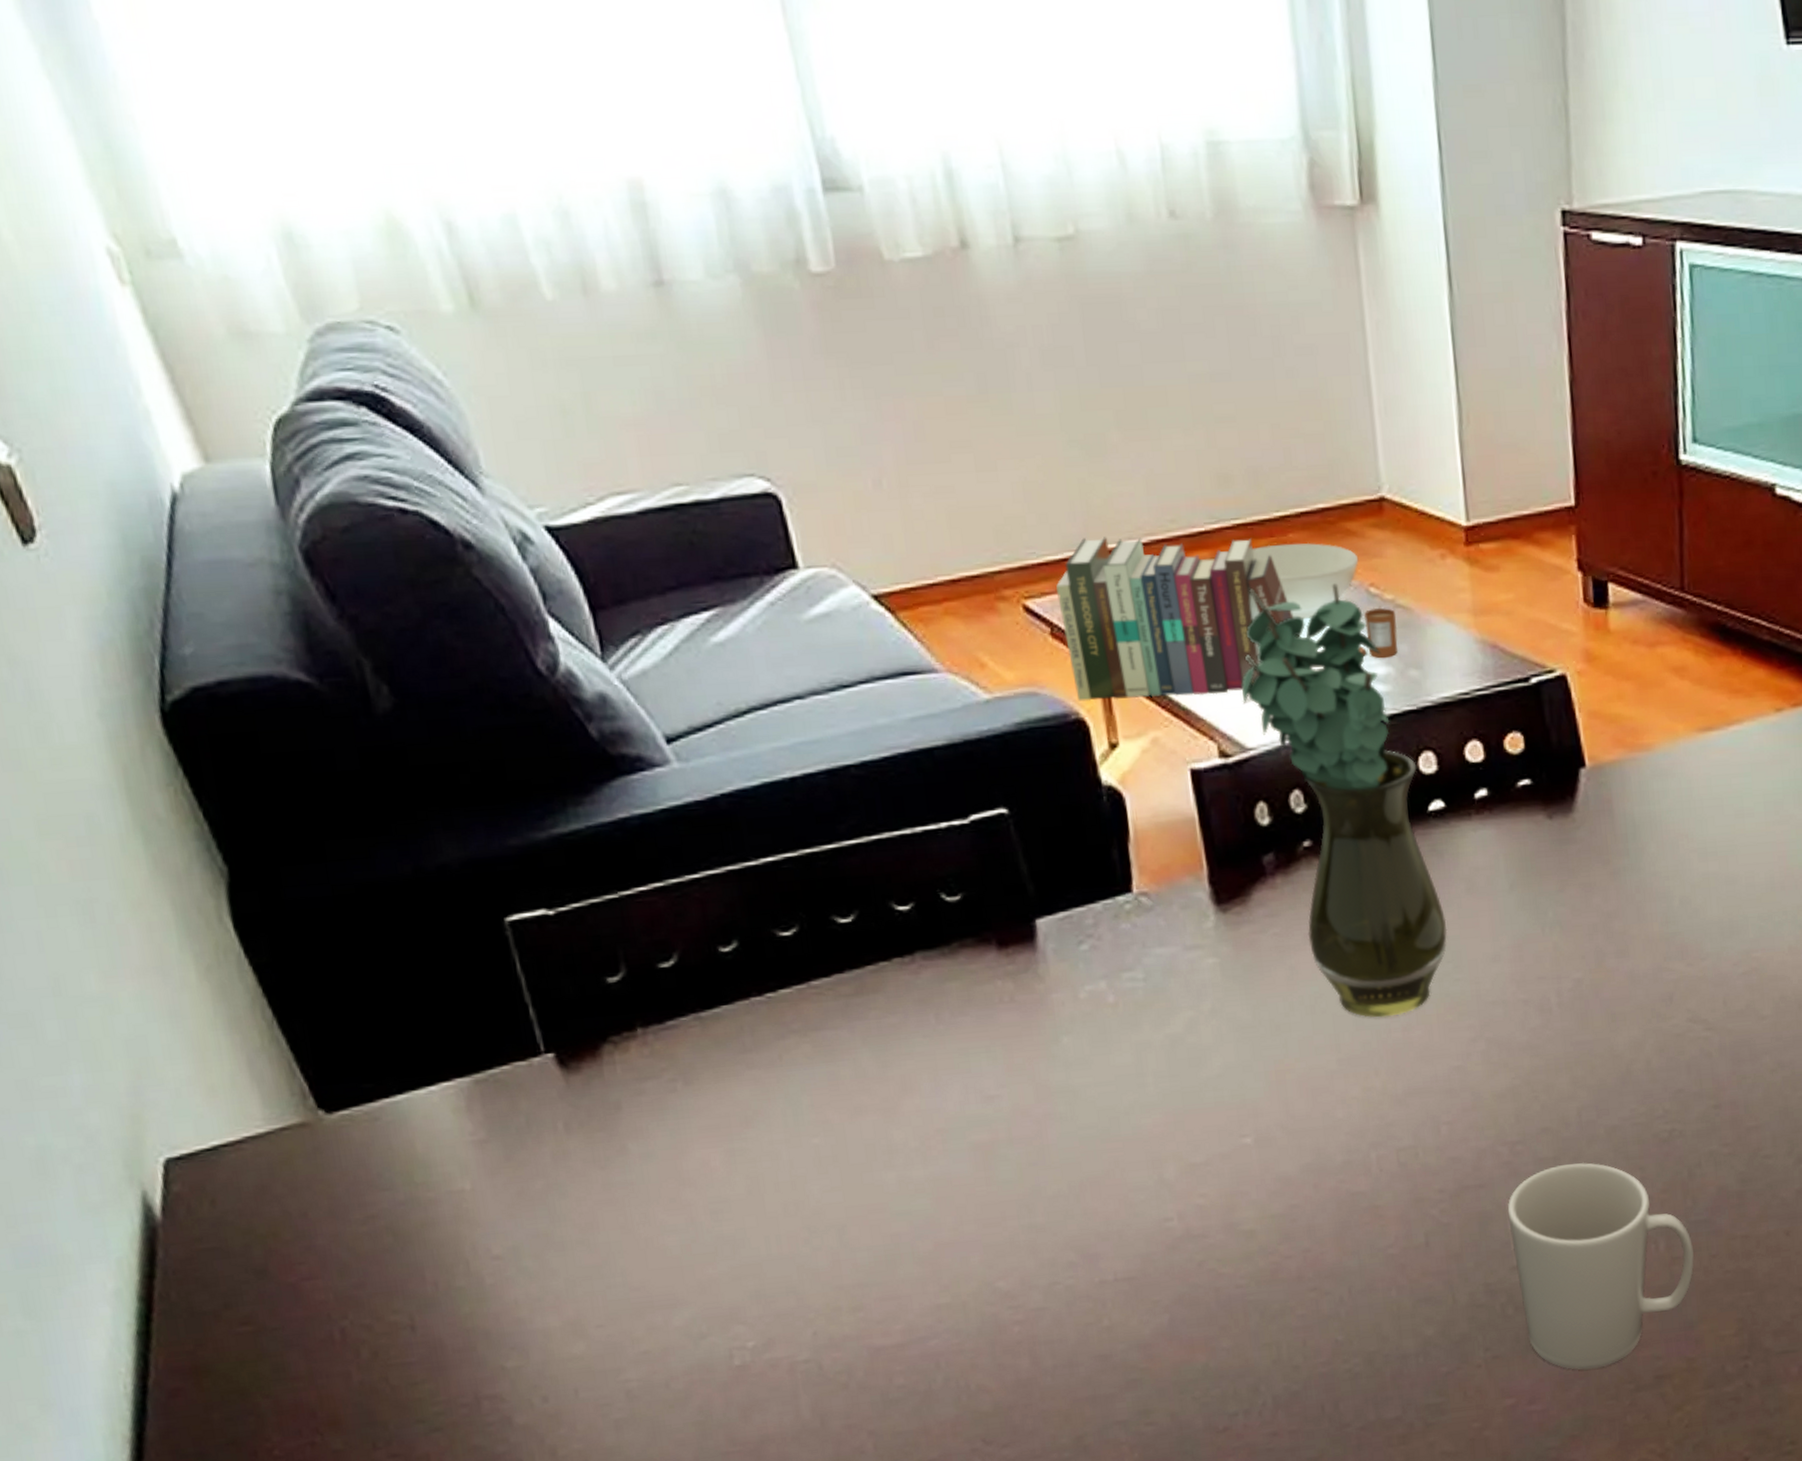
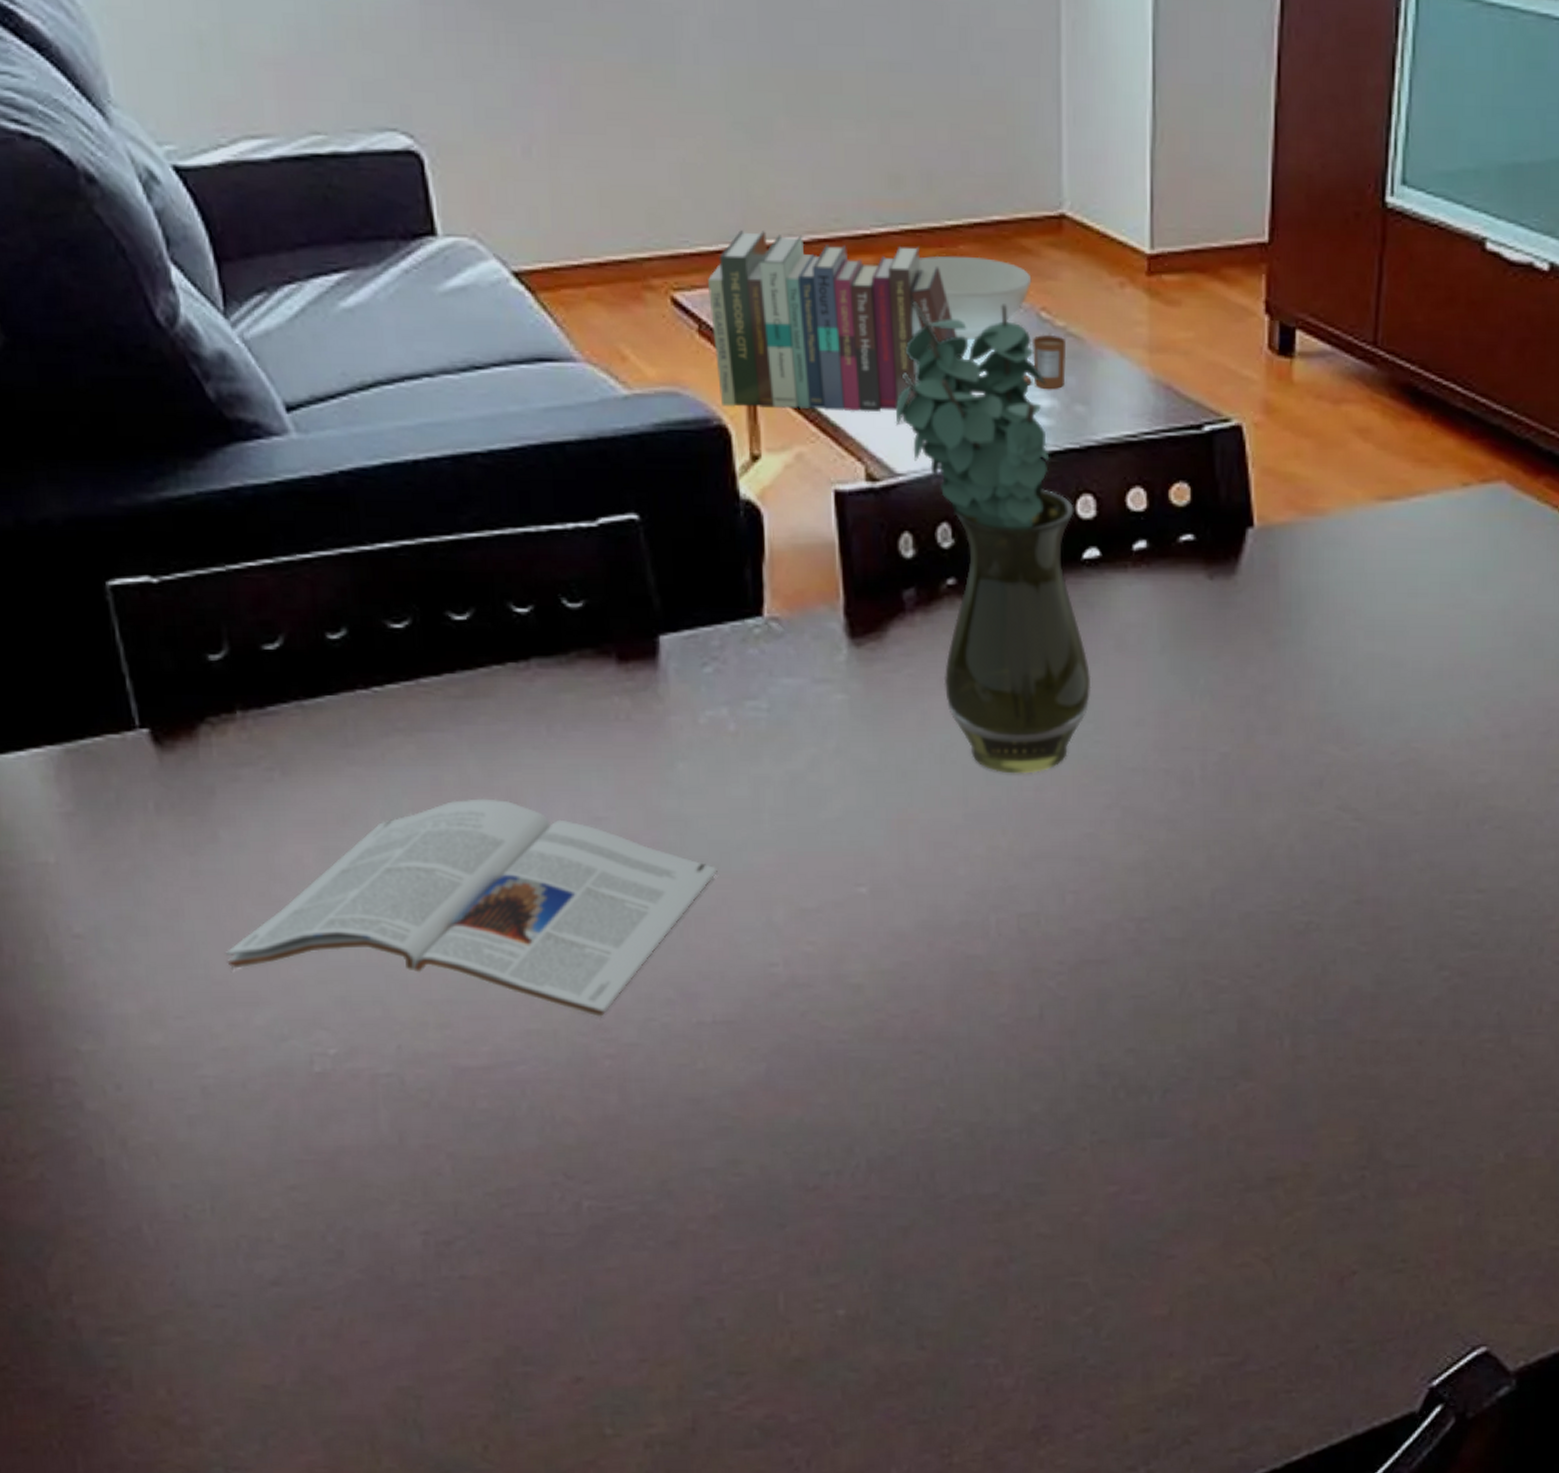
magazine: none [640,1087,1108,1286] -> present [225,798,717,1017]
mug: present [1507,1163,1694,1370] -> none [1128,947,1319,1164]

